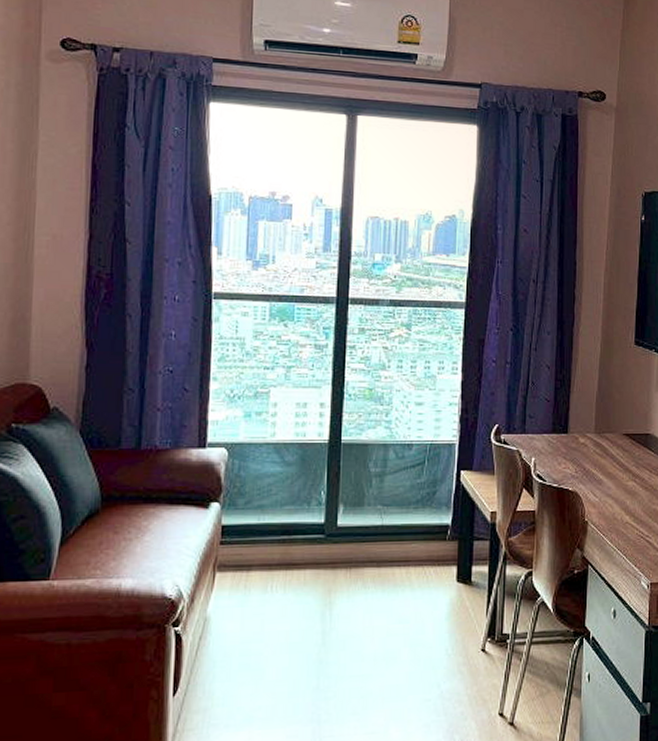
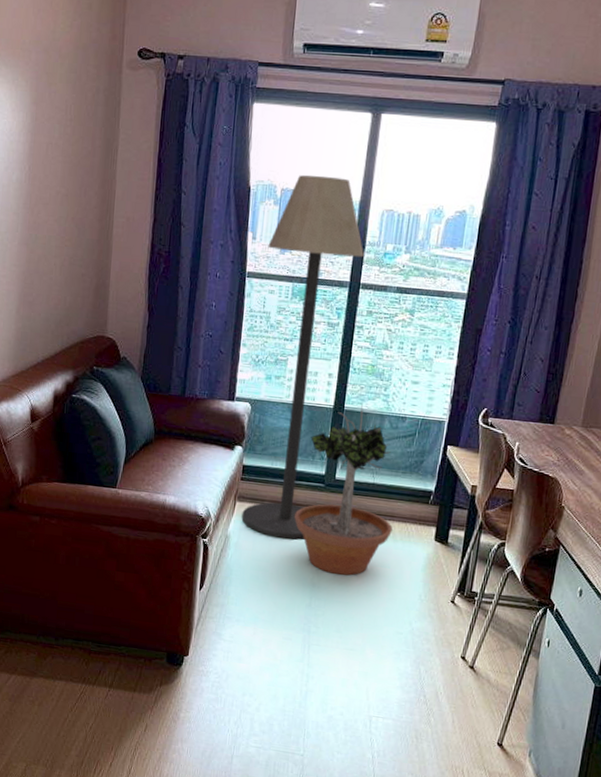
floor lamp: none [224,181,351,610] -> present [241,175,365,540]
potted tree: none [291,435,408,643] -> present [294,404,393,576]

